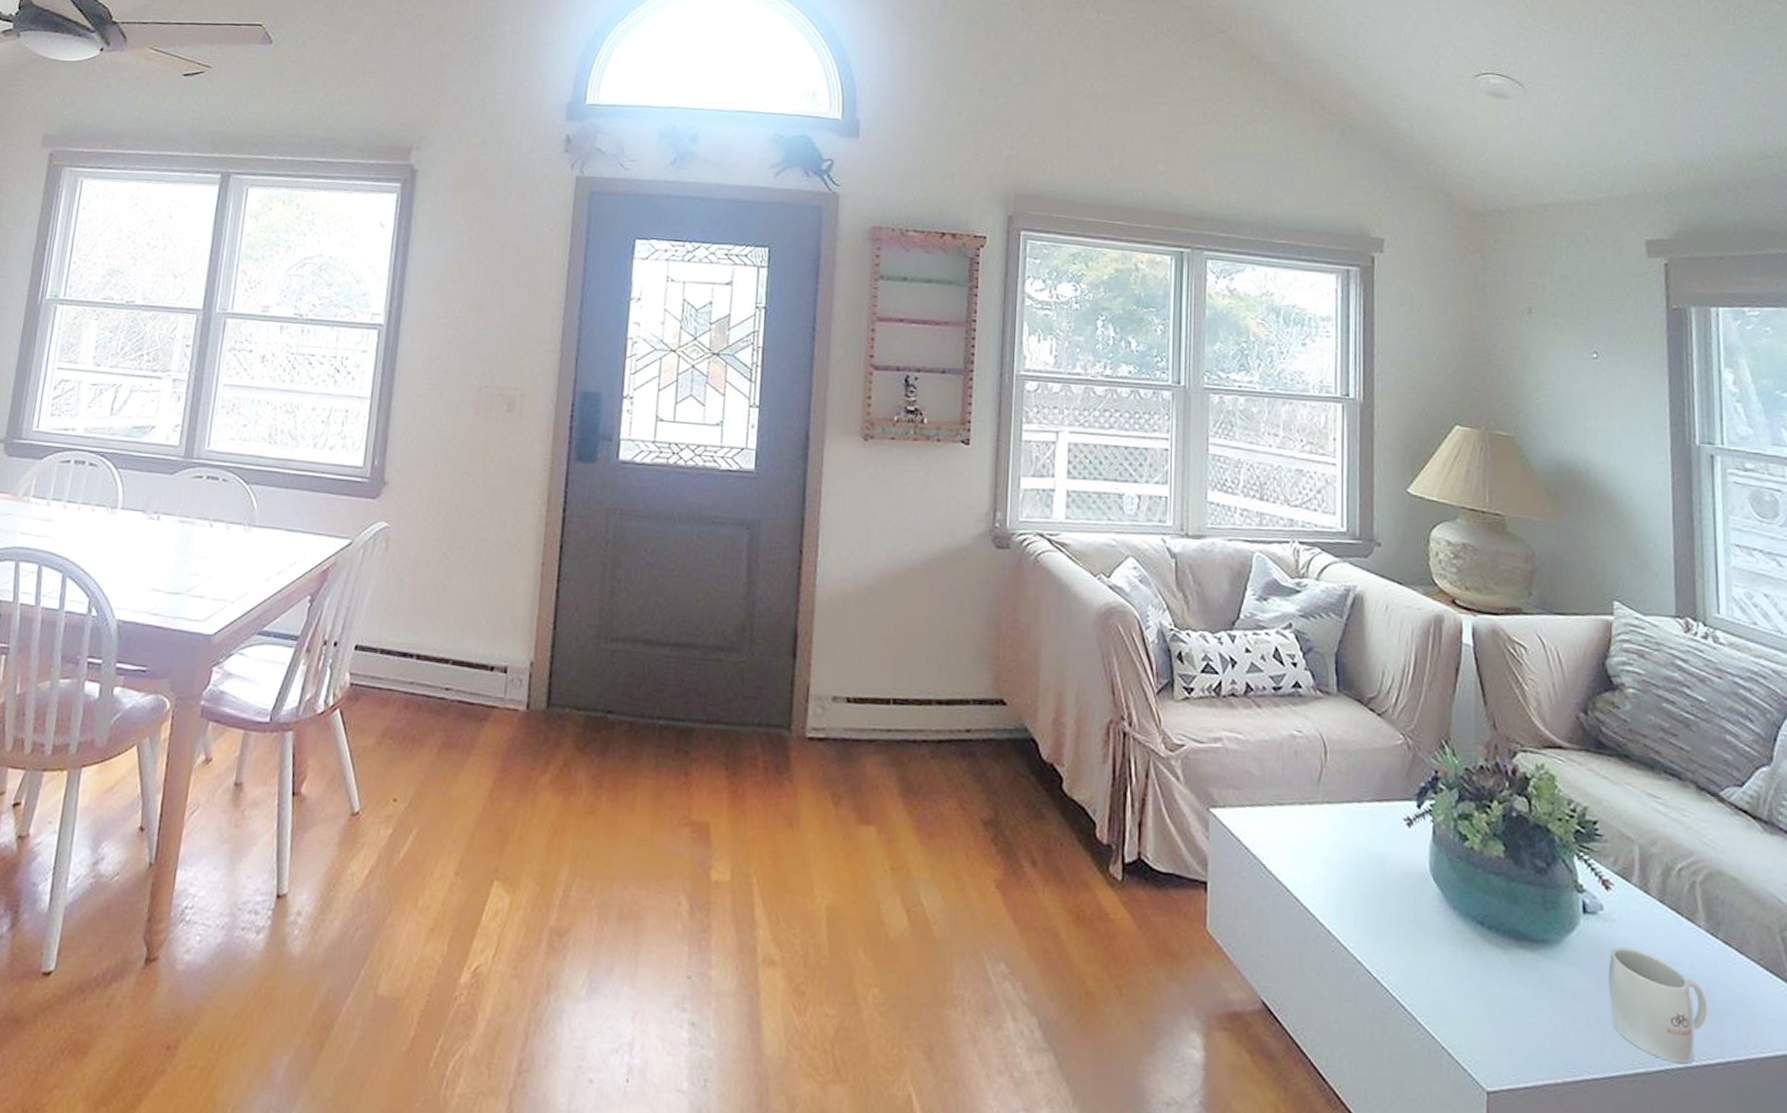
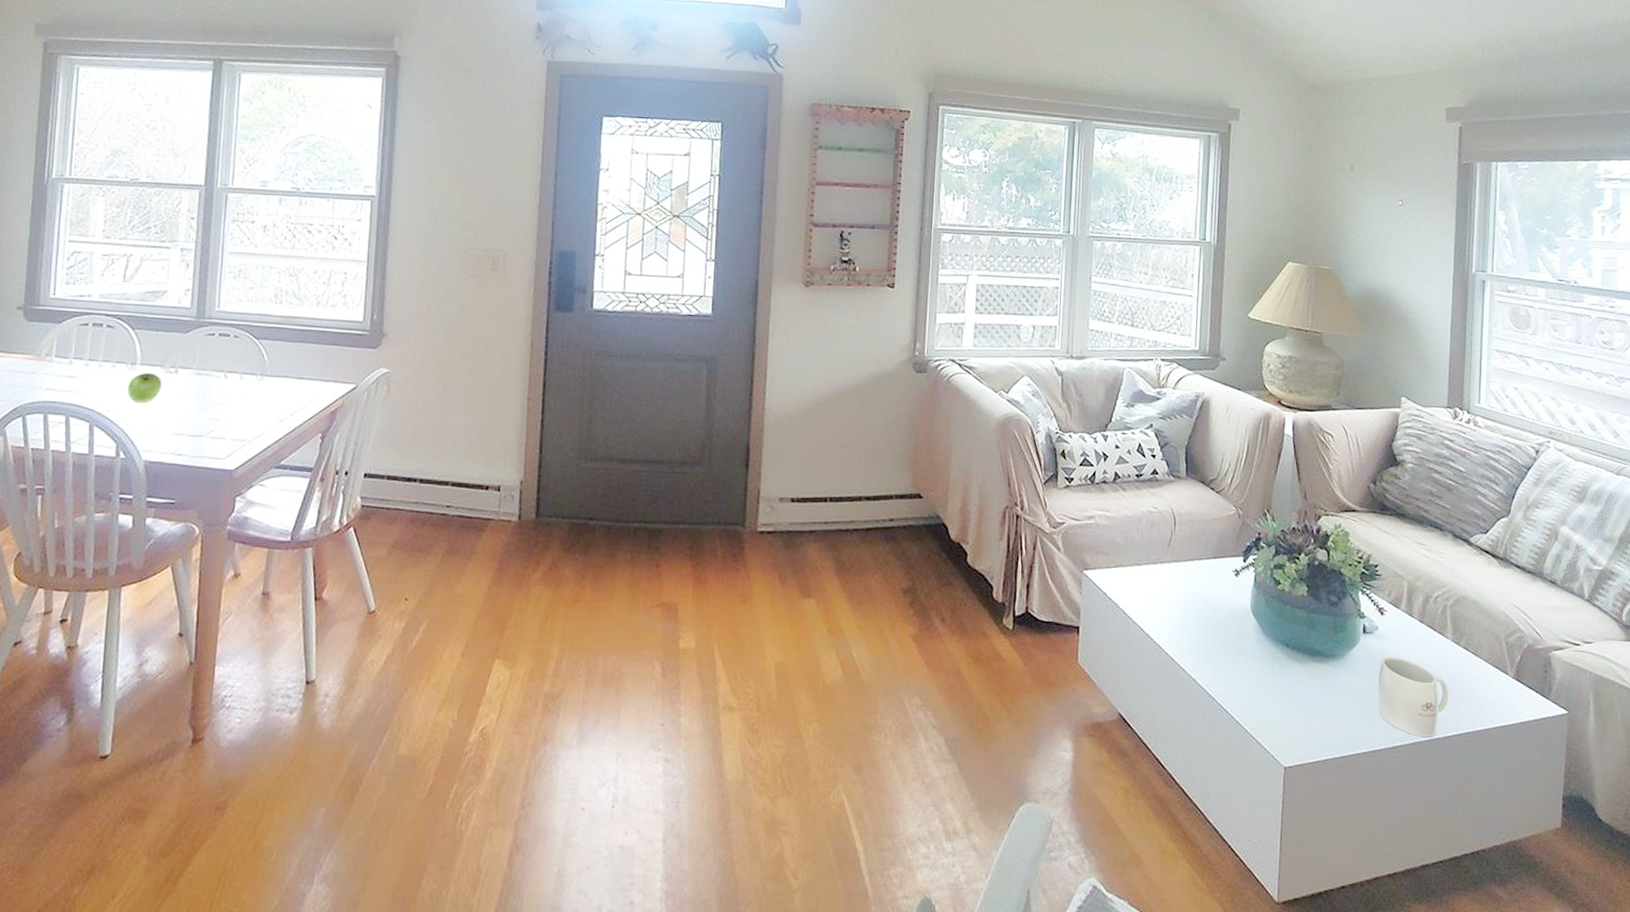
fruit: none [105,518,143,553] -> present [127,372,162,403]

